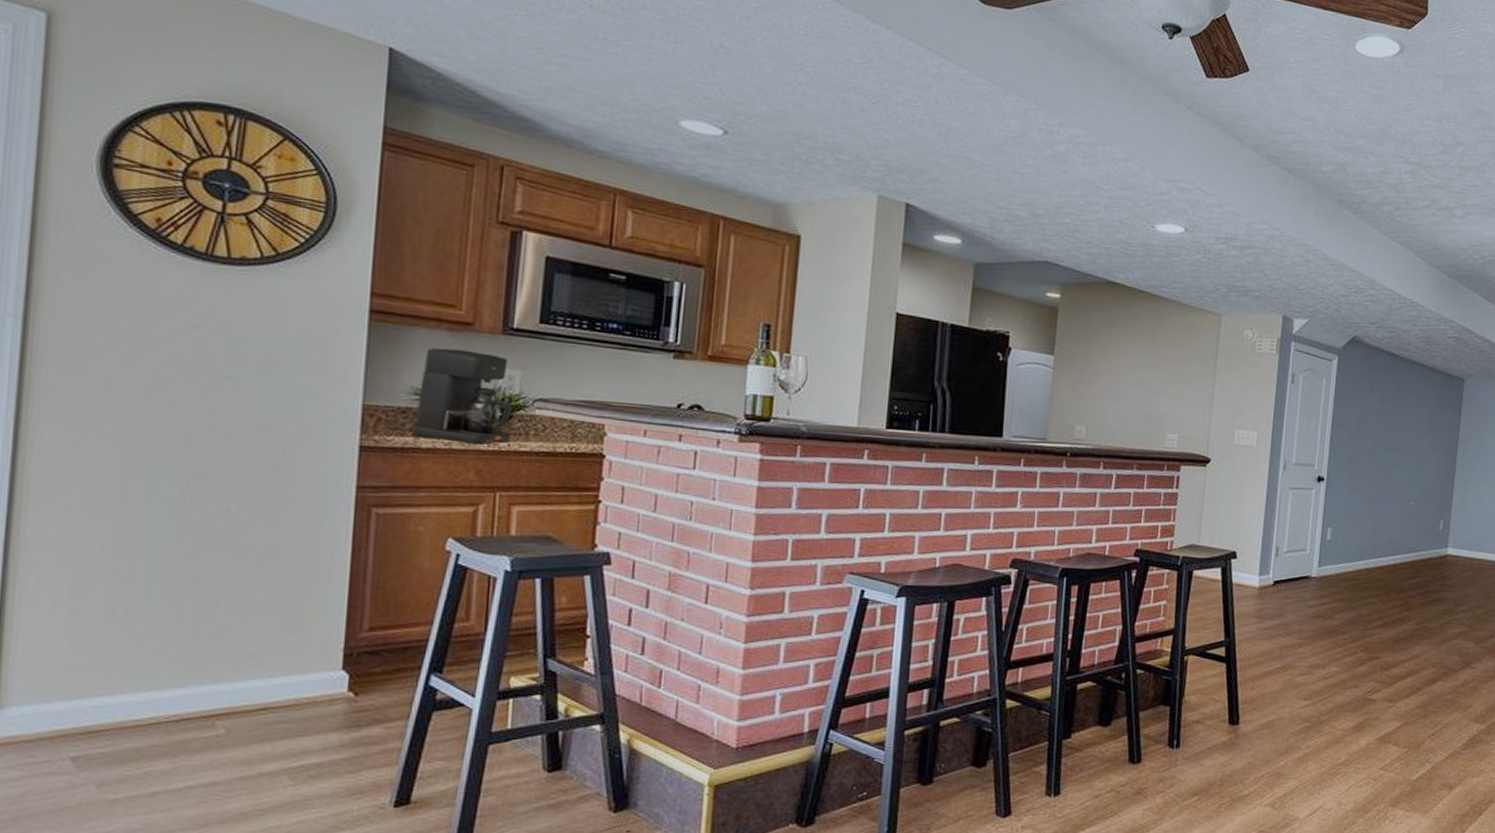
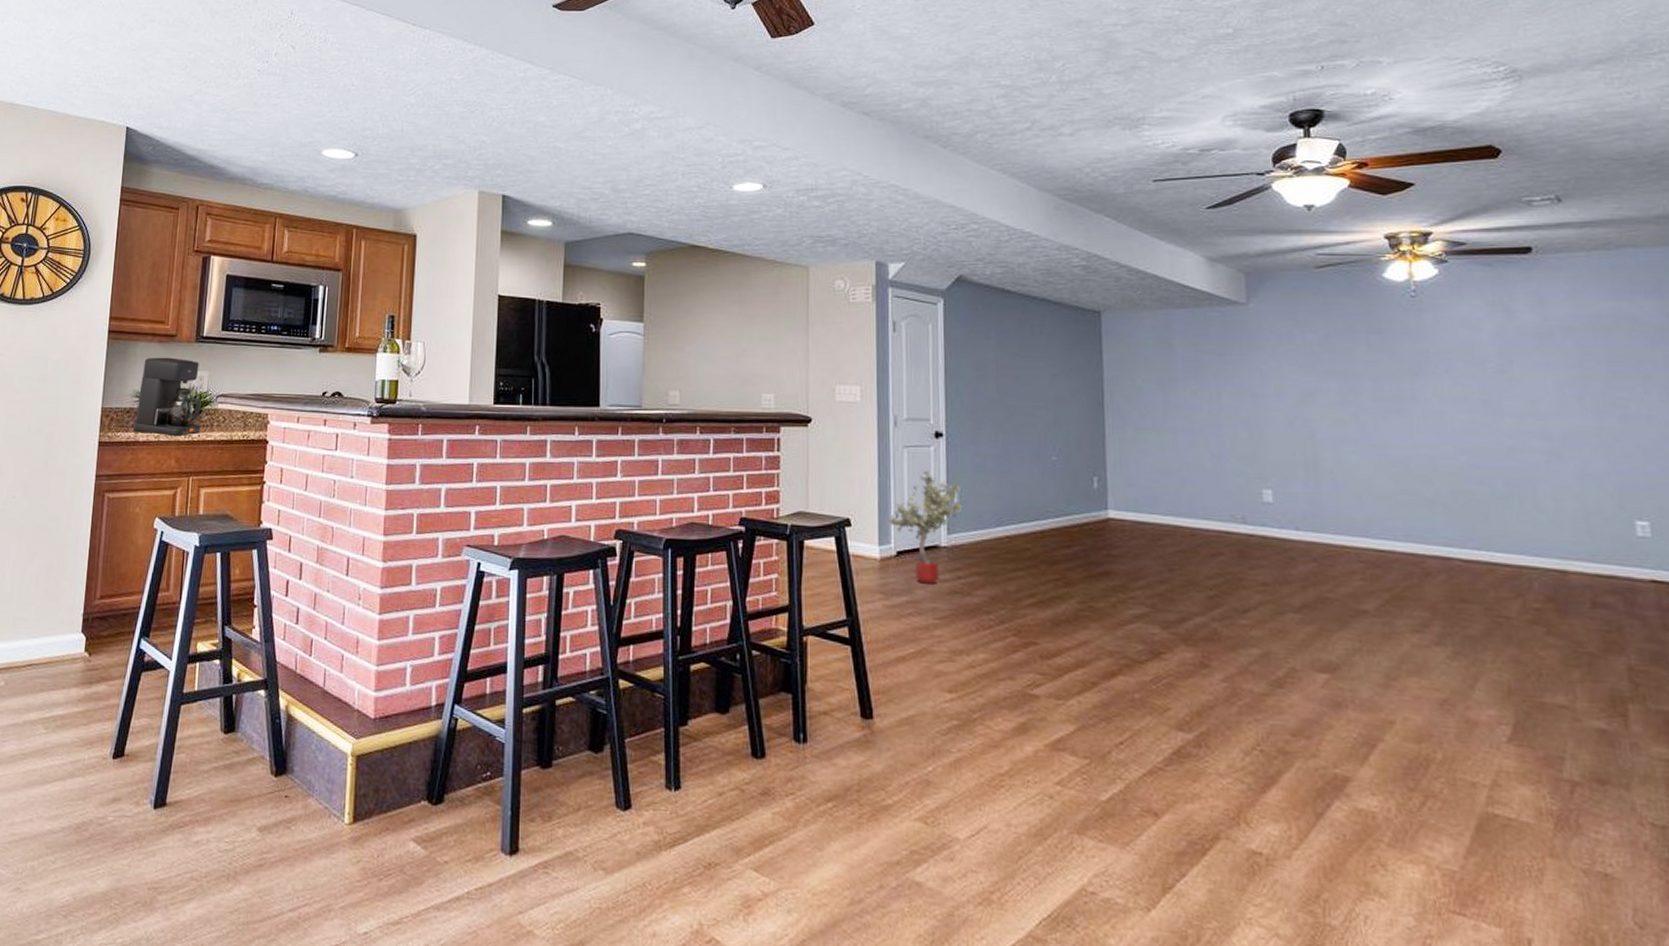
potted tree: none [1270,510,1334,609] -> present [888,470,963,584]

